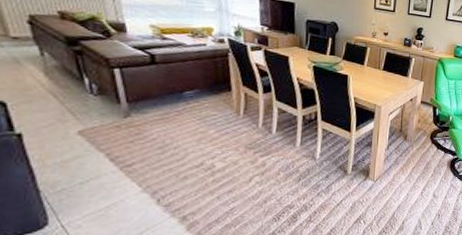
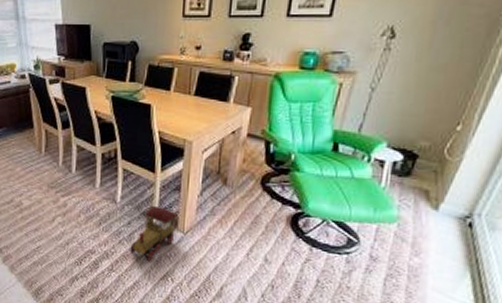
toy train: none [327,159,369,209] -> present [130,205,178,262]

